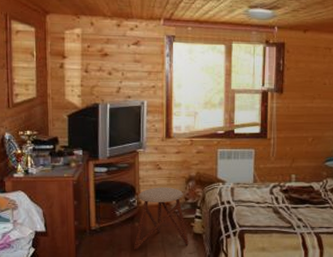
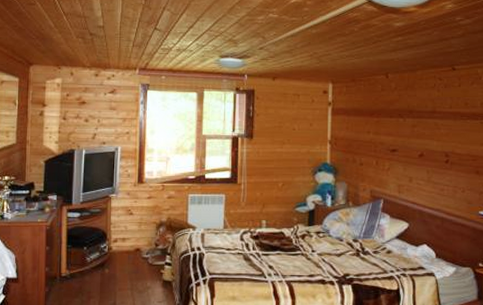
stool: present [134,187,189,250] -> none [103,232,158,297]

